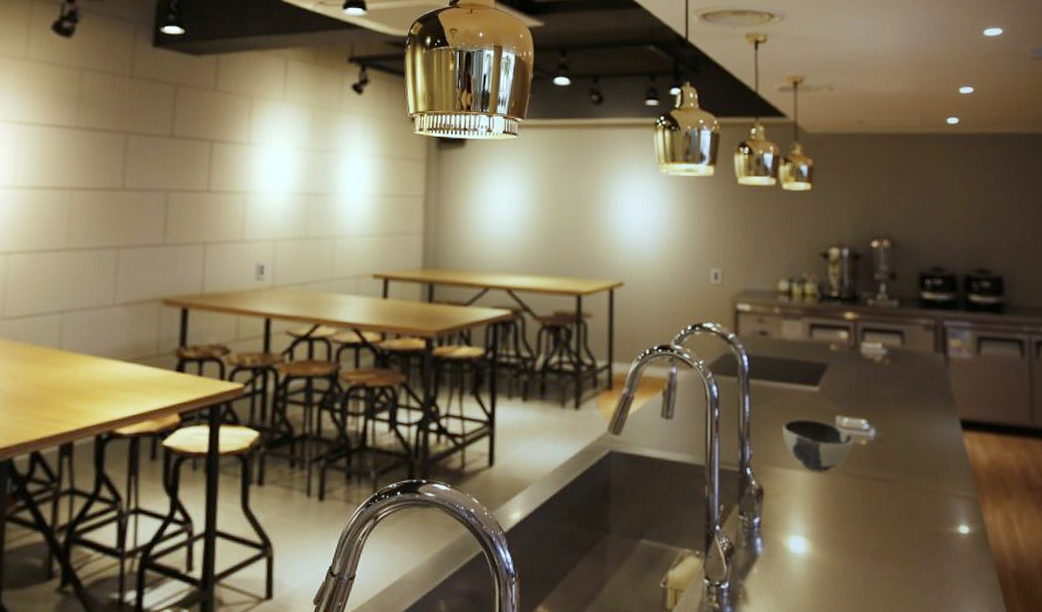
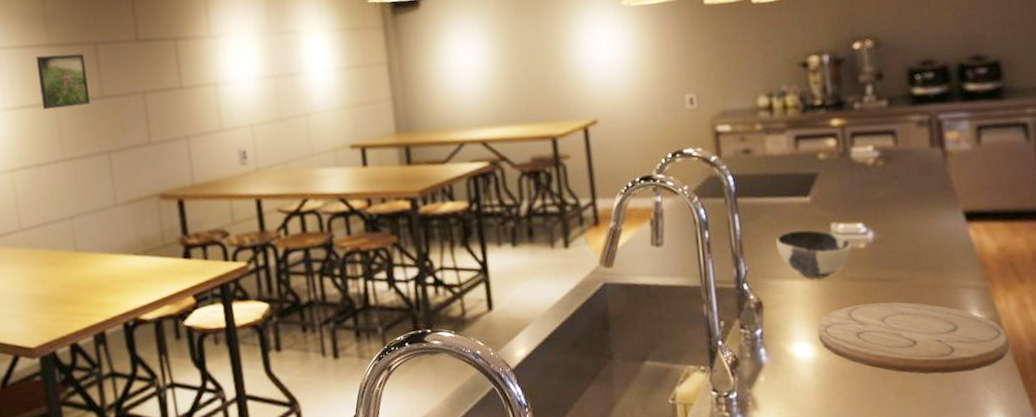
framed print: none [56,138,113,195] -> present [36,53,91,110]
cutting board: none [814,503,993,584] -> present [817,302,1008,374]

